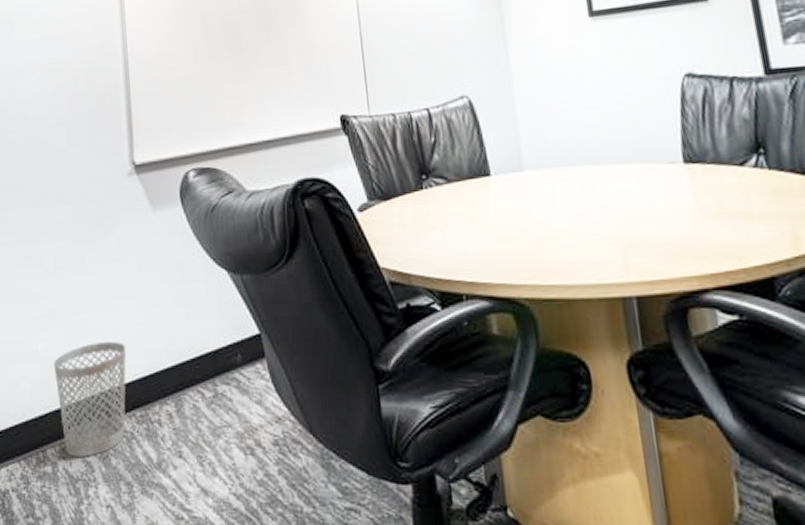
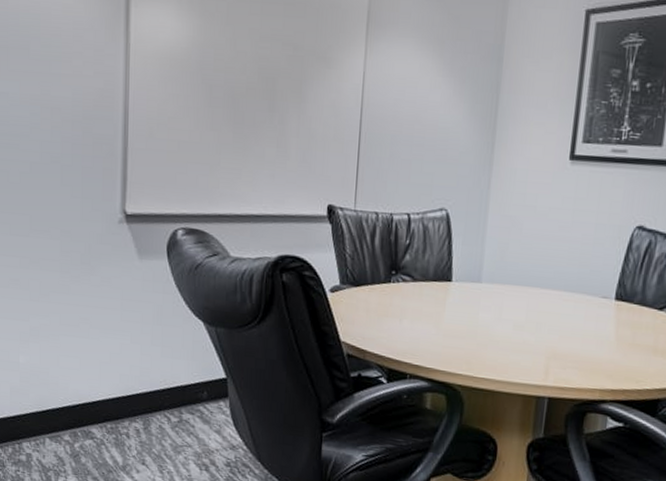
wastebasket: present [53,341,127,457] -> none [33,363,103,454]

